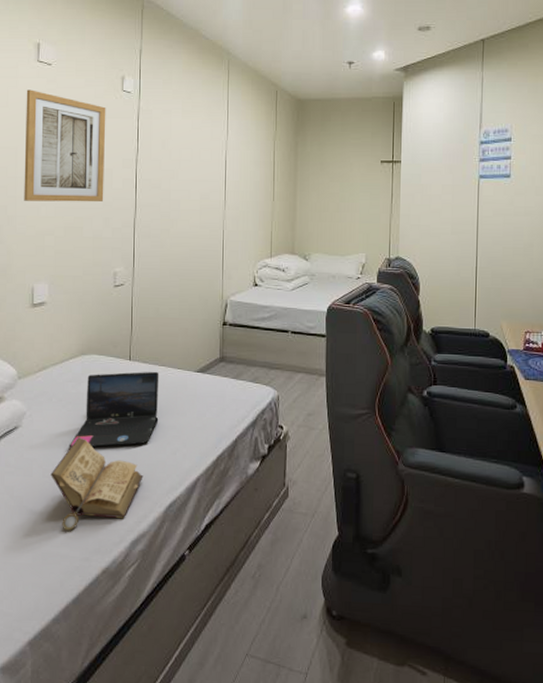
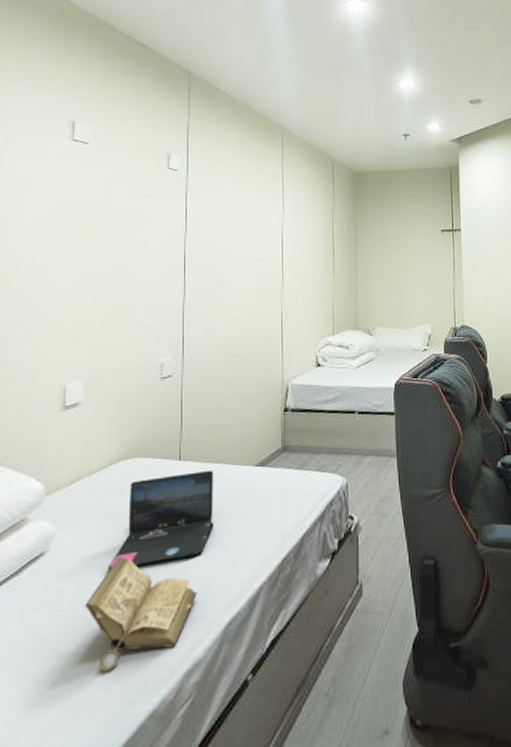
wall art: present [24,89,106,202] -> none [55,170,150,291]

